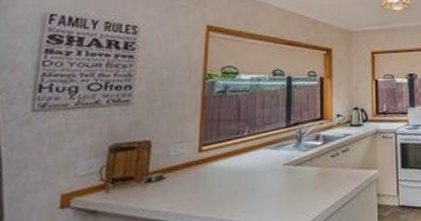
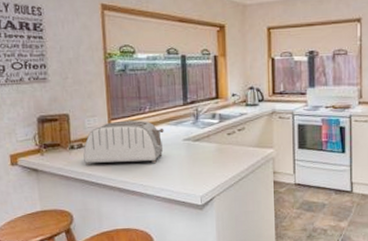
toaster: none [162,145,263,202] -> present [83,121,164,166]

